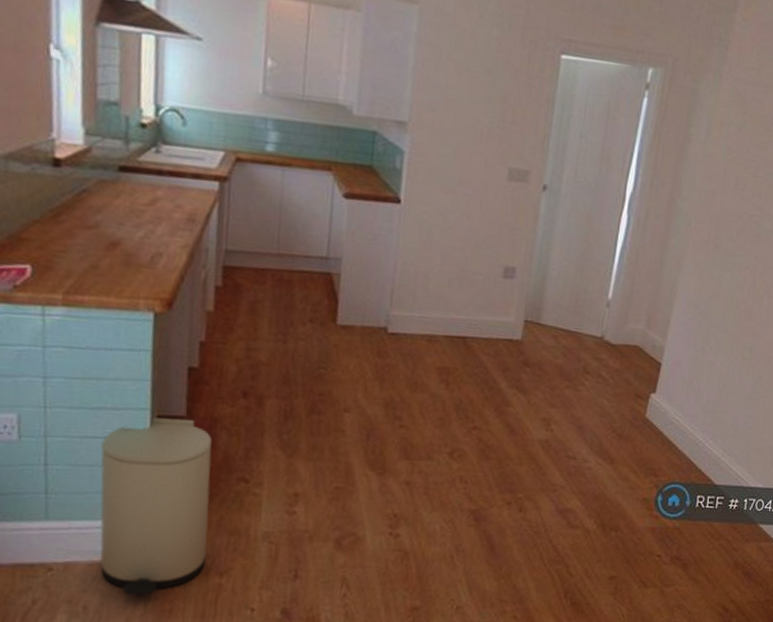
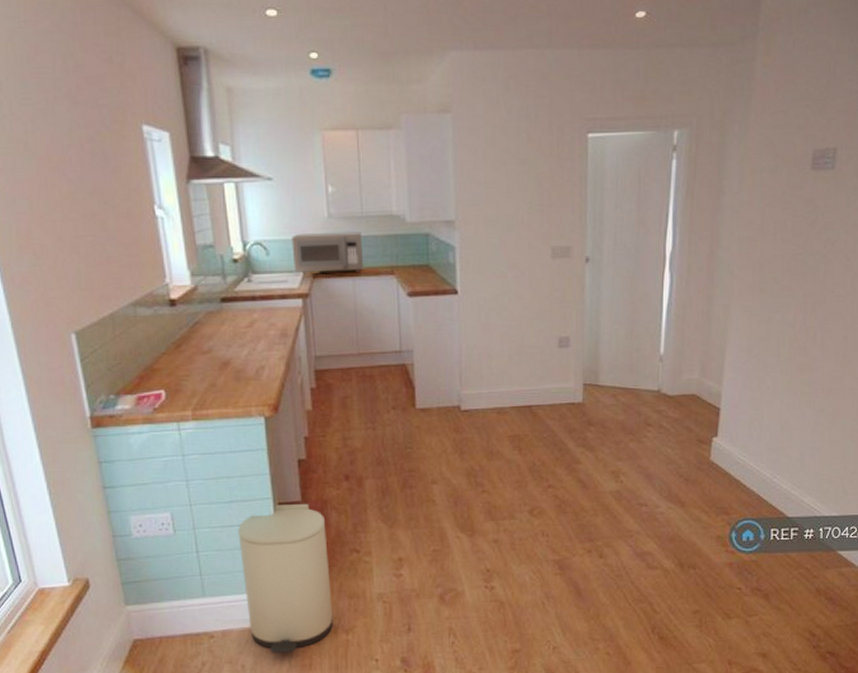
microwave: none [214,107,300,162] -> present [291,232,364,275]

